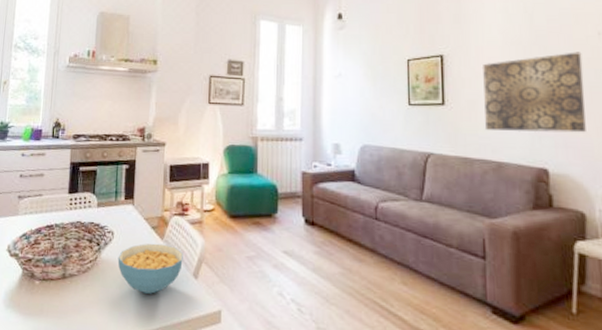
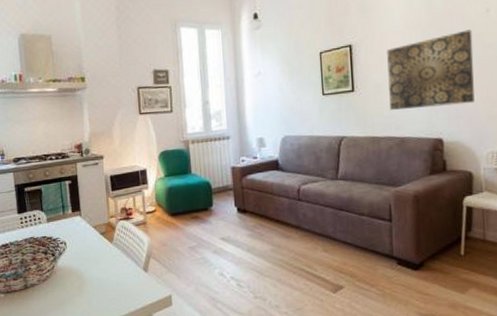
cereal bowl: present [117,243,183,294] -> none [73,246,133,291]

